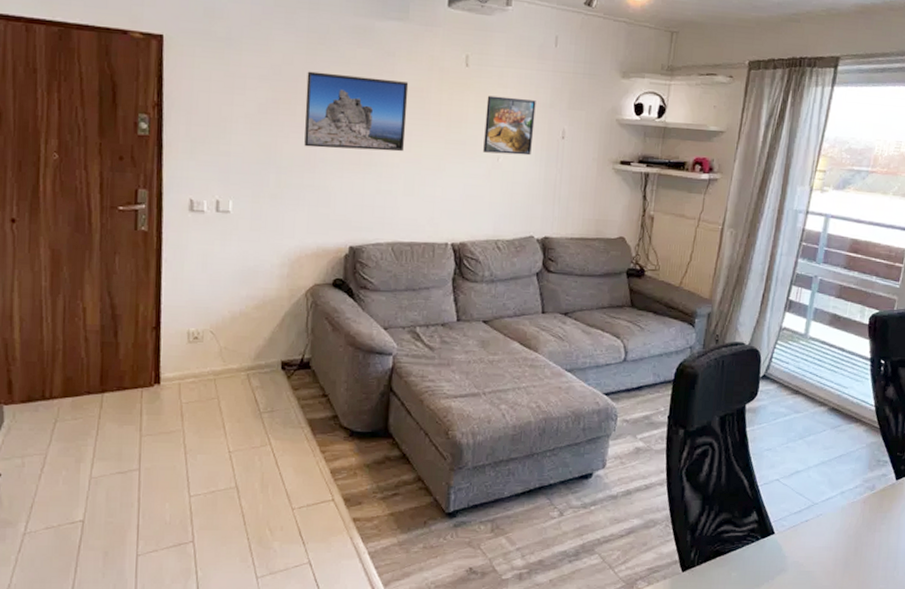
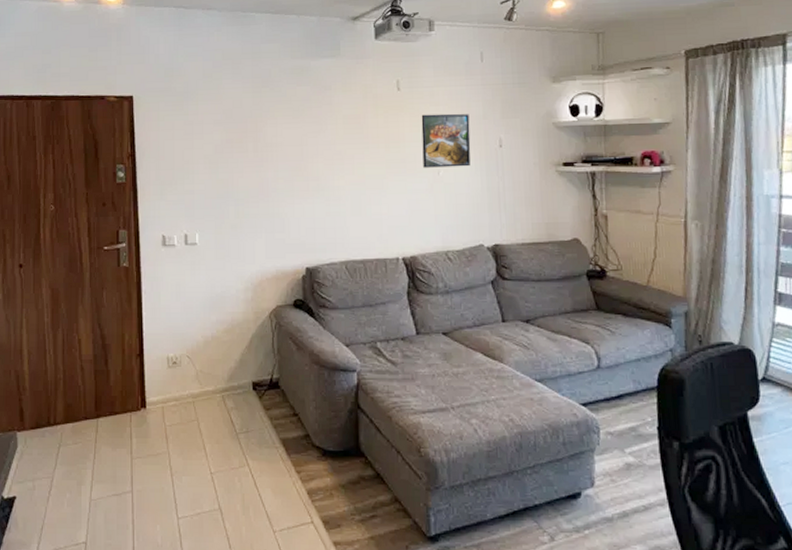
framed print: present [304,71,409,152] -> none [255,110,348,179]

